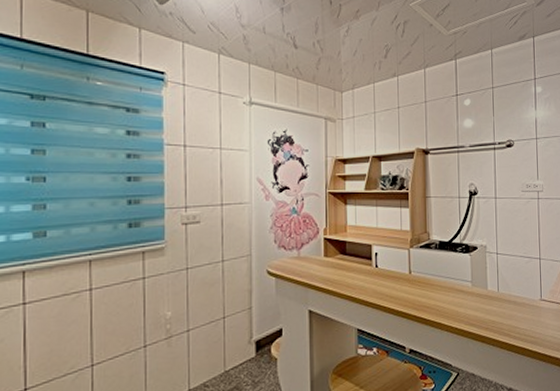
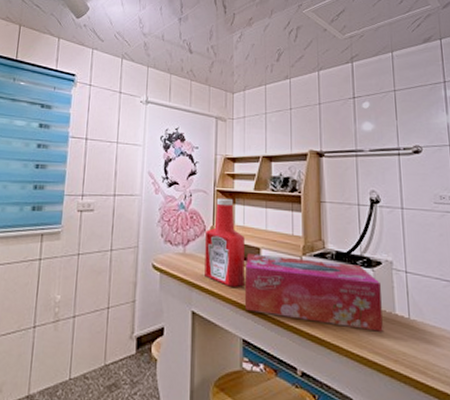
ketchup bottle: none [319,199,358,283] -> present [205,198,245,287]
tissue box: none [358,250,477,307] -> present [246,253,383,332]

